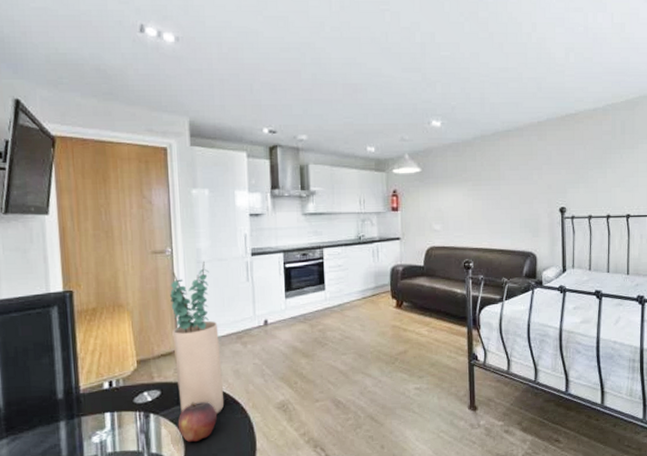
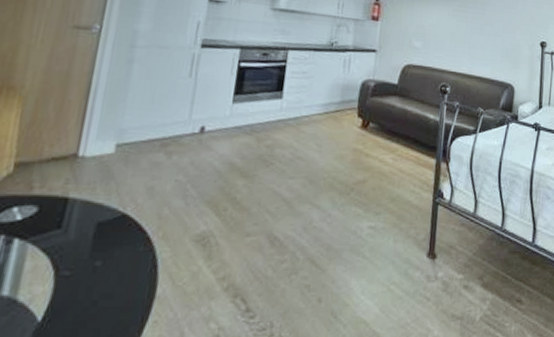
vase: present [170,261,225,415] -> none [60,45,143,246]
fruit: present [177,401,218,443] -> none [50,225,112,284]

